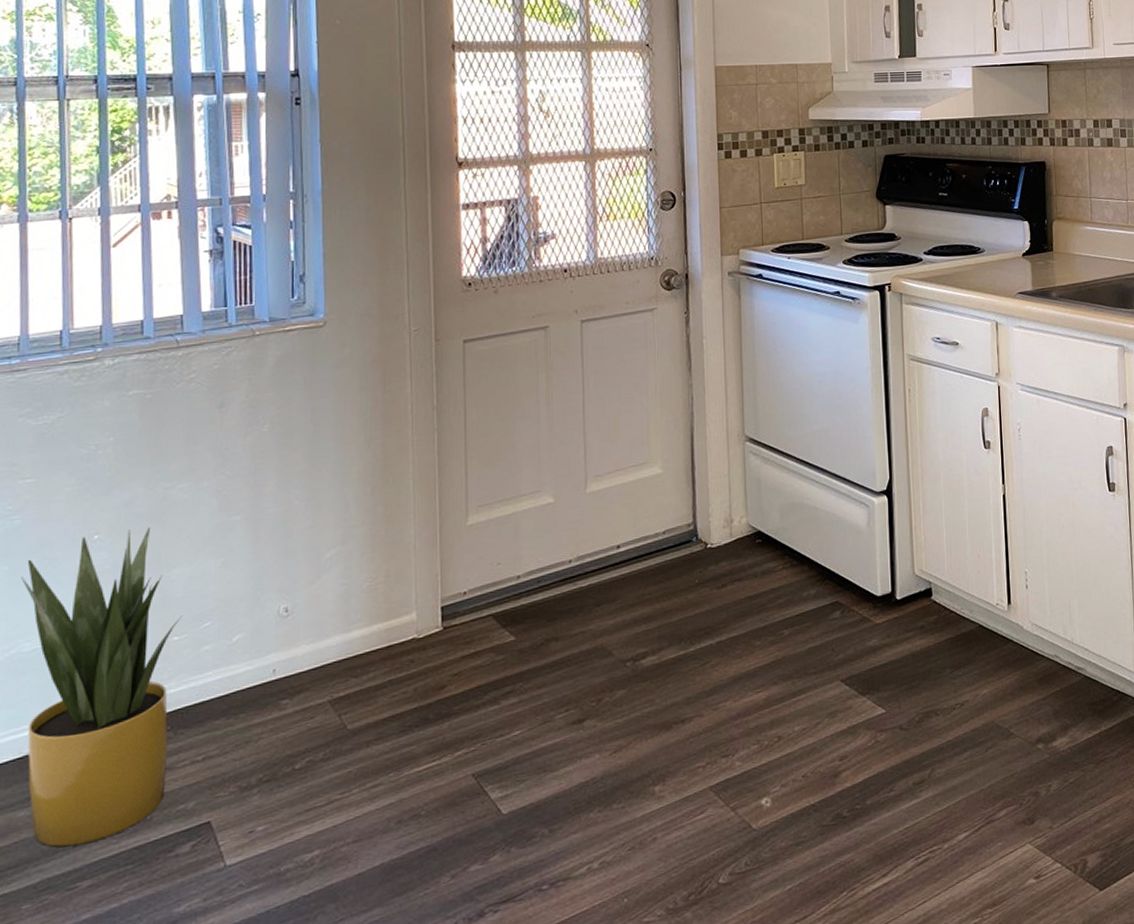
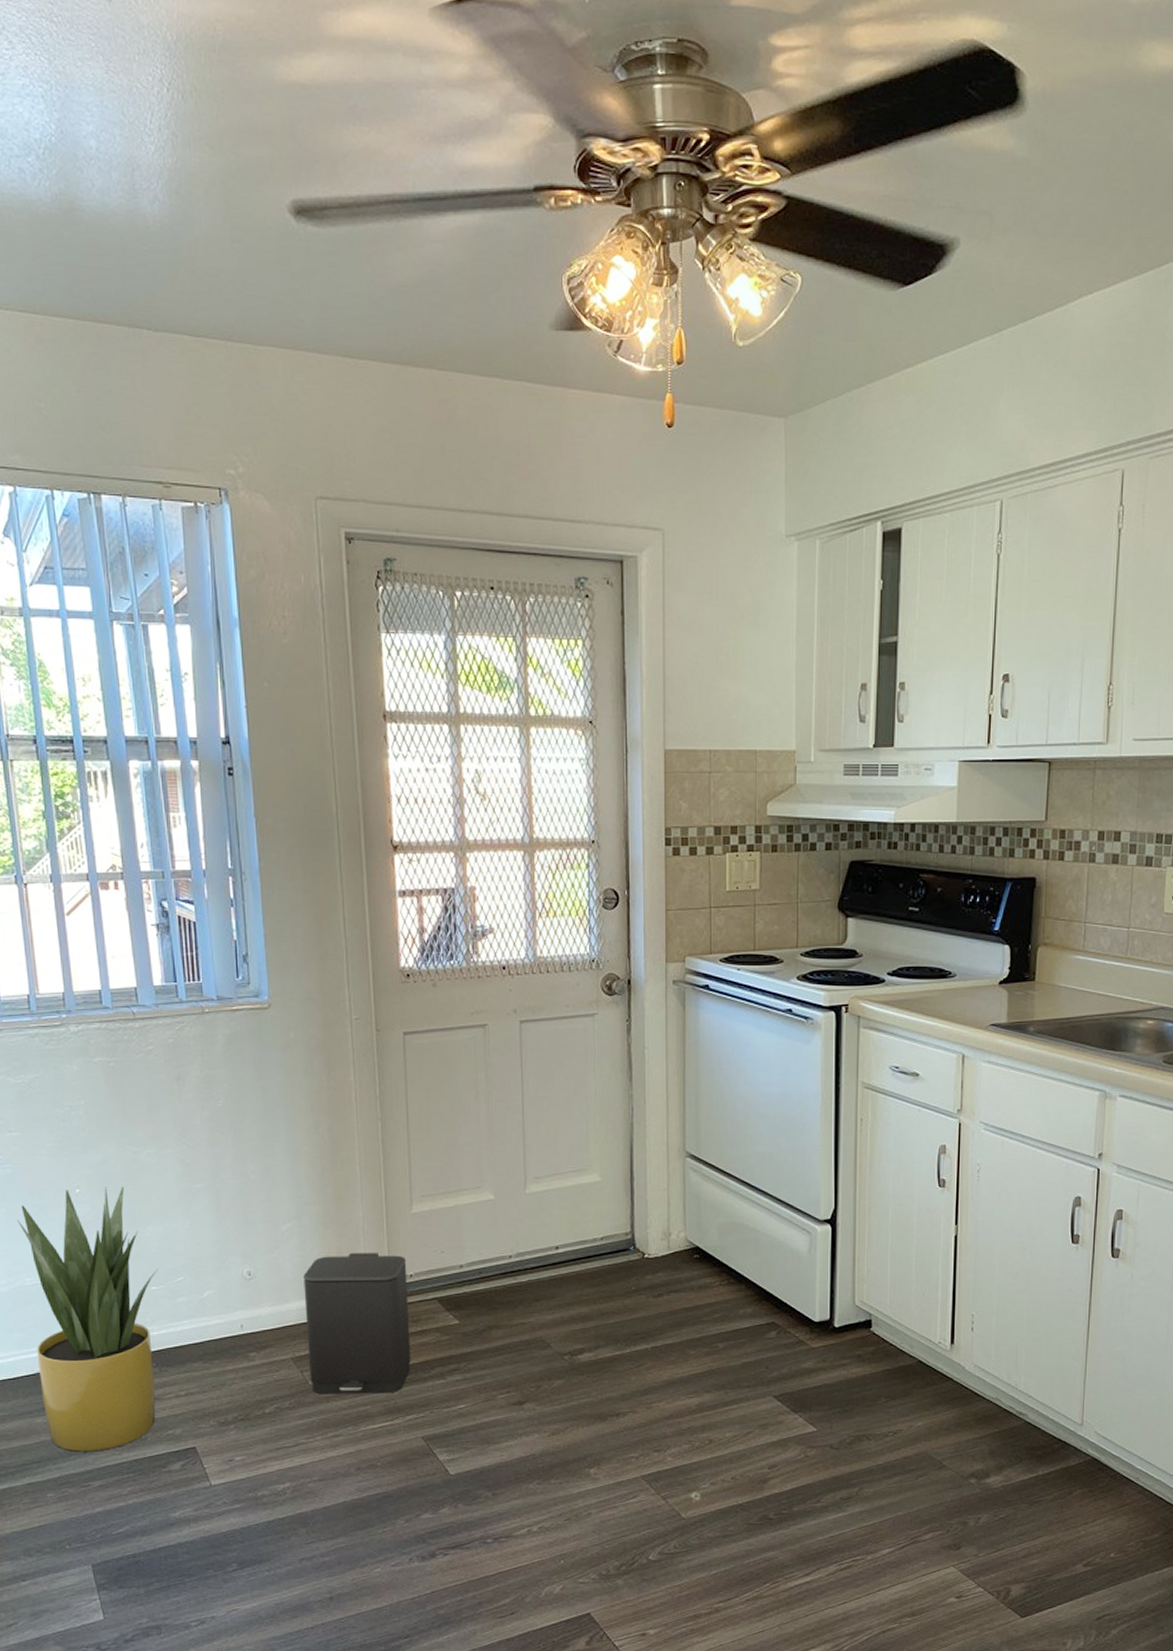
pedal bin: none [347,572,462,739] -> present [303,1253,411,1393]

